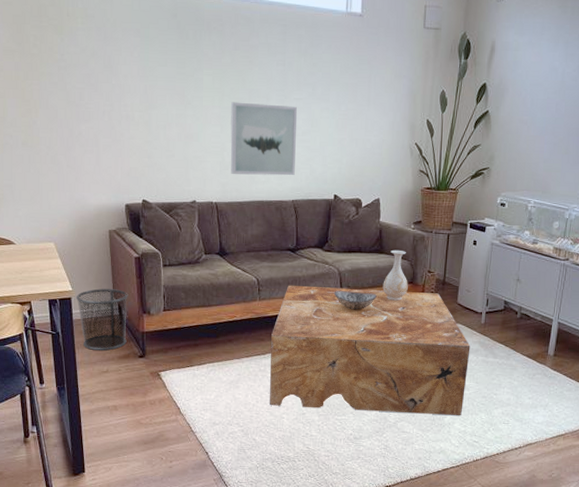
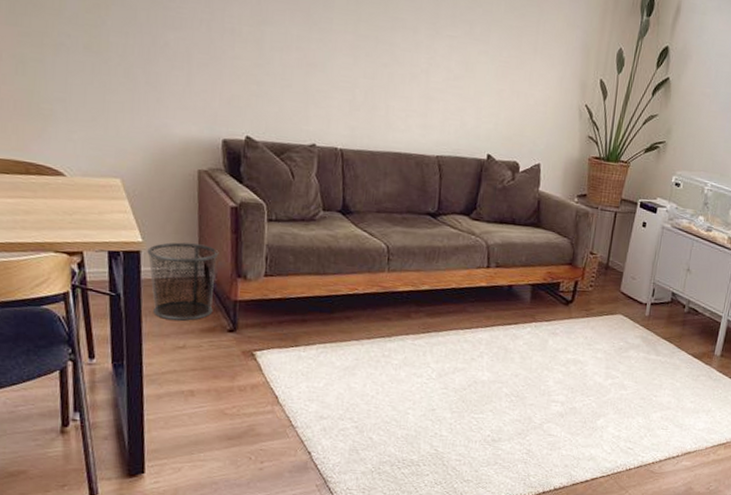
wall art: present [230,102,298,176] -> none [363,29,451,127]
coffee table: present [270,285,471,416] -> none [392,256,632,419]
decorative bowl: present [334,291,377,310] -> none [479,267,530,292]
vase: present [382,249,408,301] -> none [537,224,567,284]

